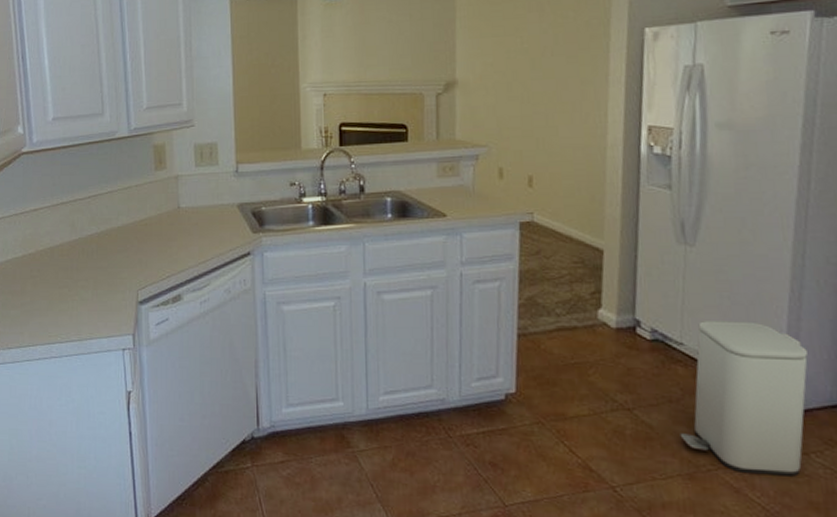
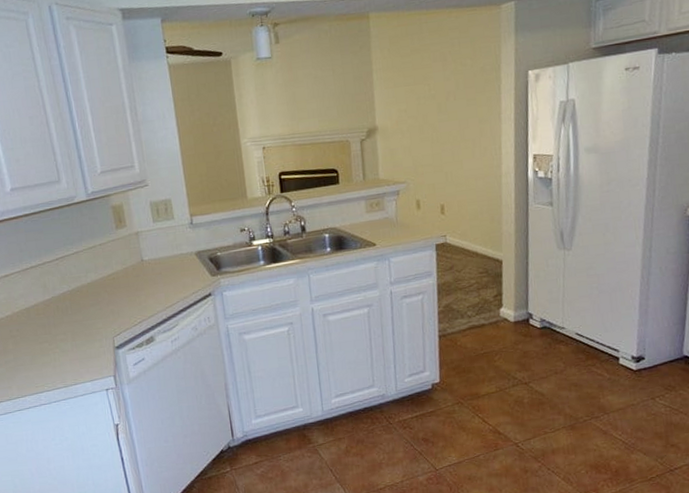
pedal bin: present [680,321,808,477] -> none [563,304,654,419]

